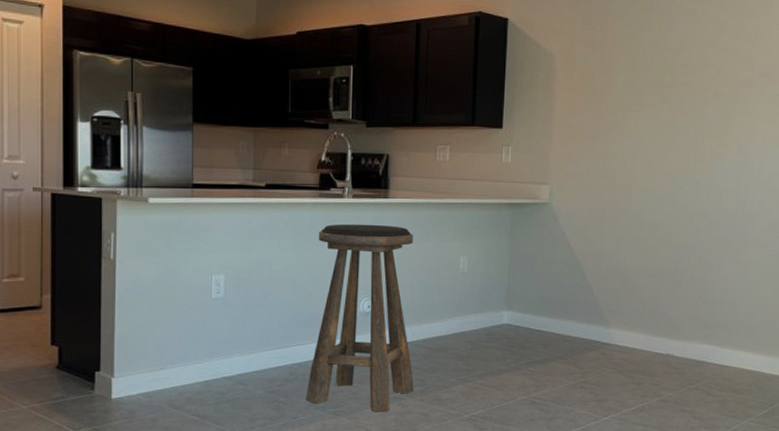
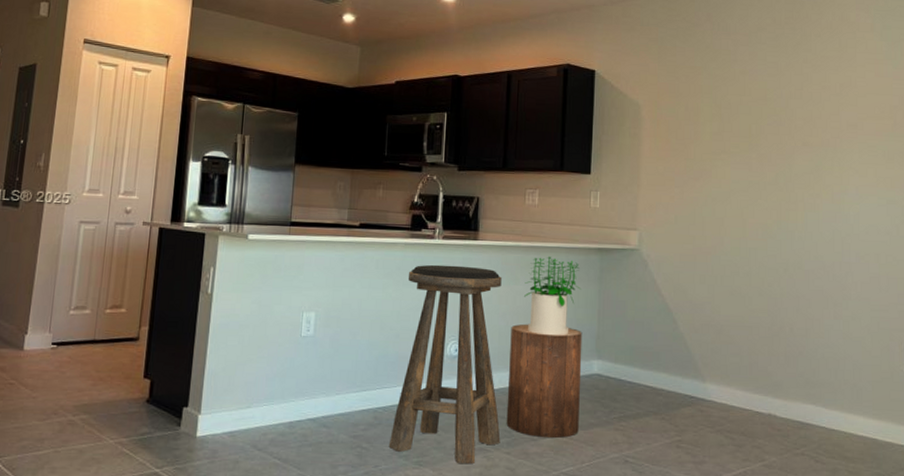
stool: none [419,279,493,384] -> present [506,323,583,438]
potted plant: none [436,212,492,289] -> present [524,256,581,335]

